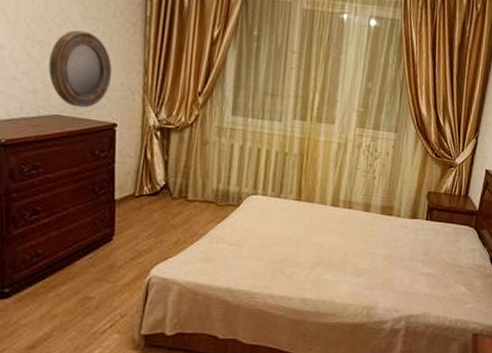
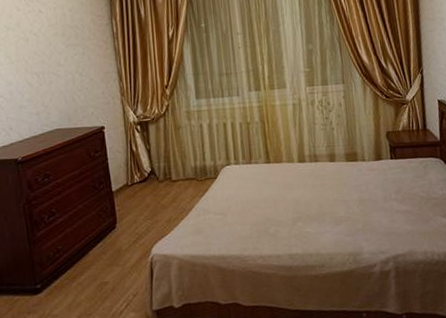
home mirror: present [48,30,112,108] -> none [45,56,95,119]

